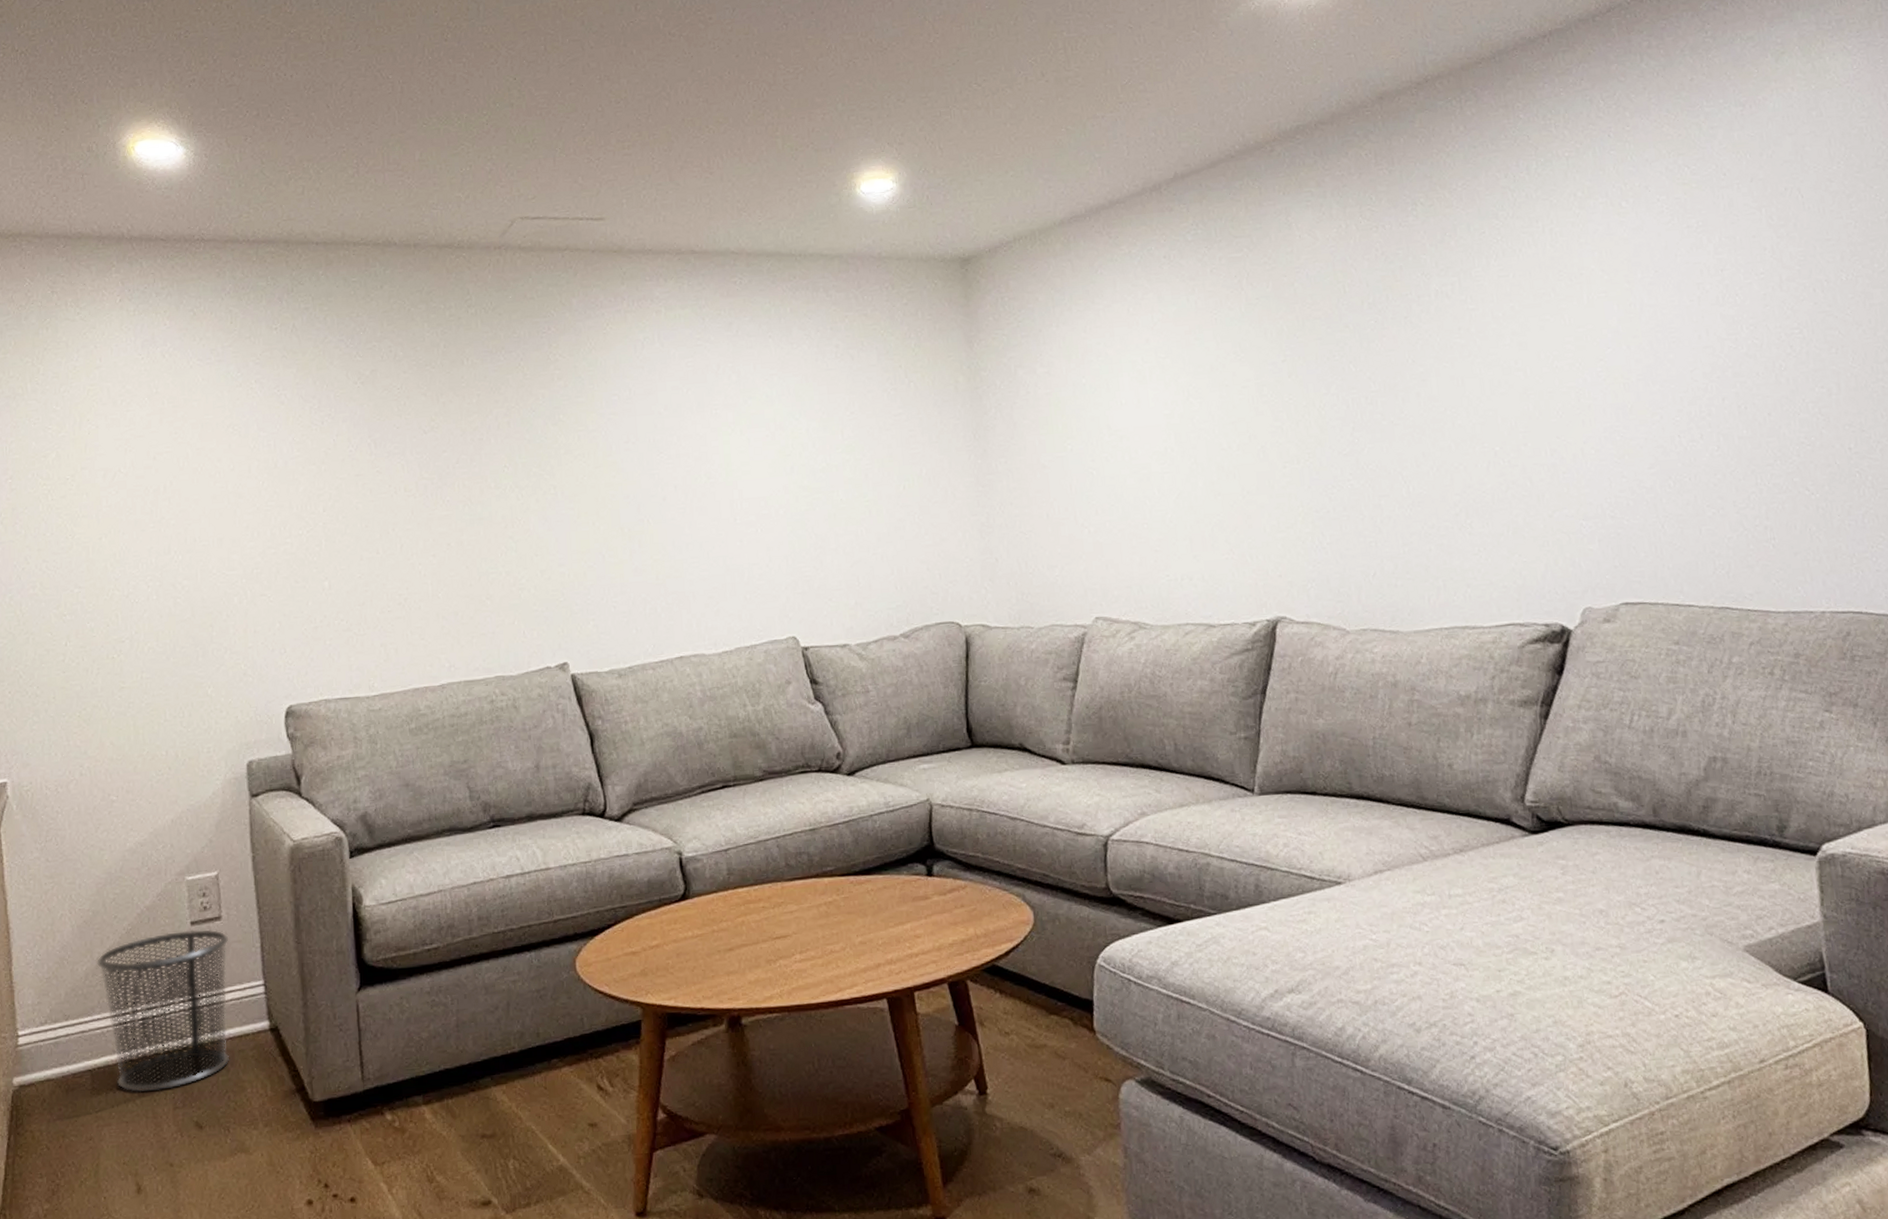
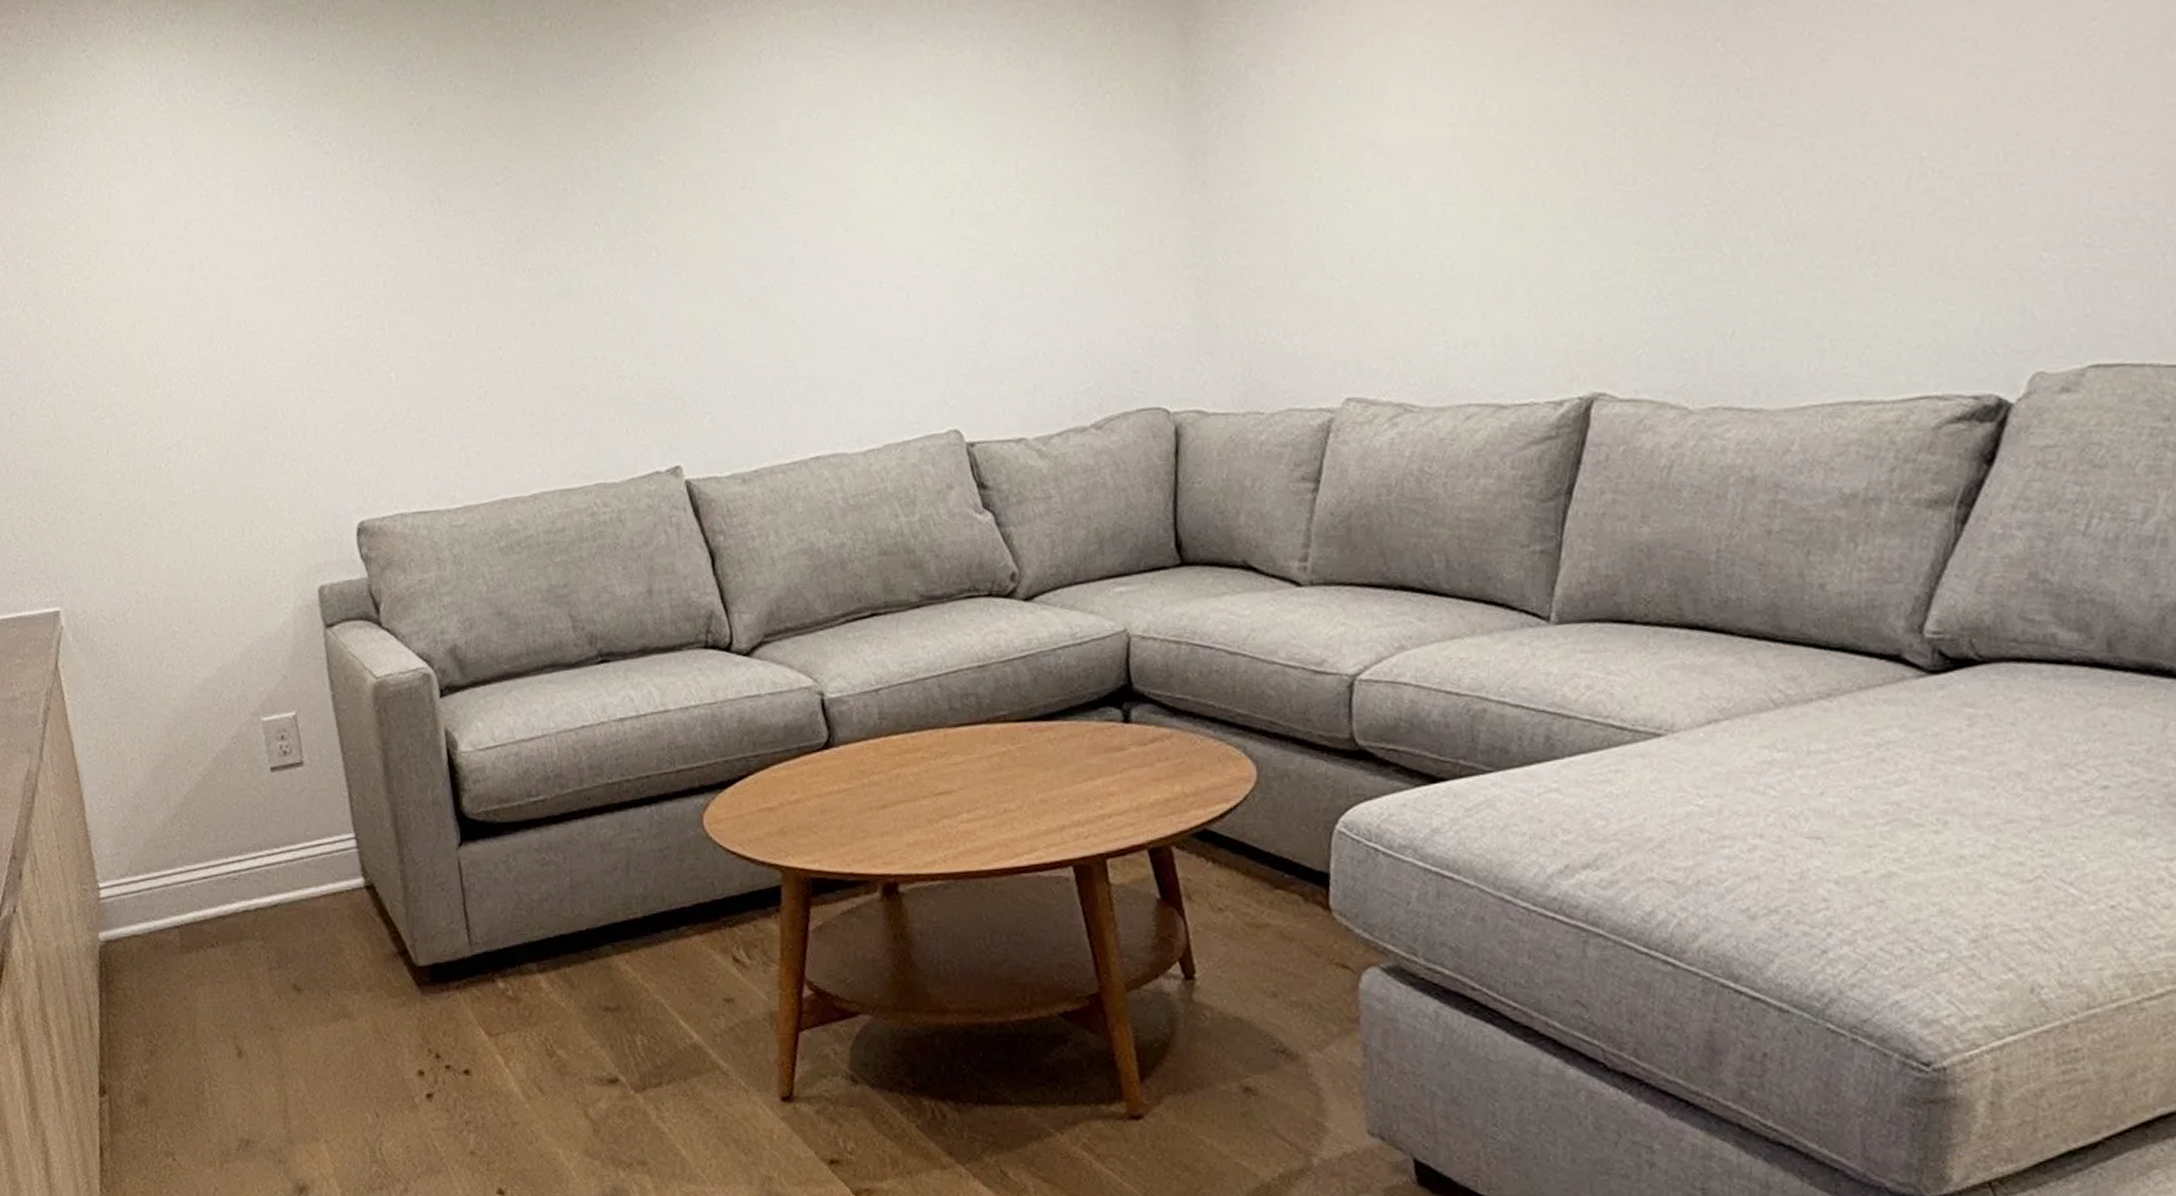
waste bin: present [97,929,230,1093] -> none [174,776,325,952]

